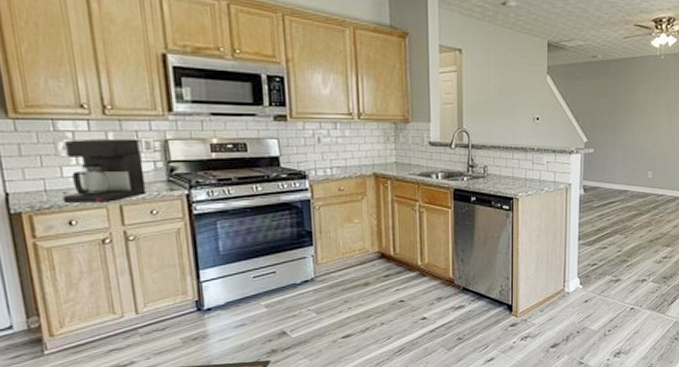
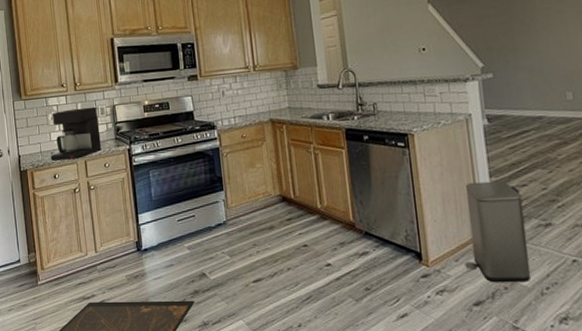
pedal bin: none [548,243,601,329] -> present [464,180,531,283]

